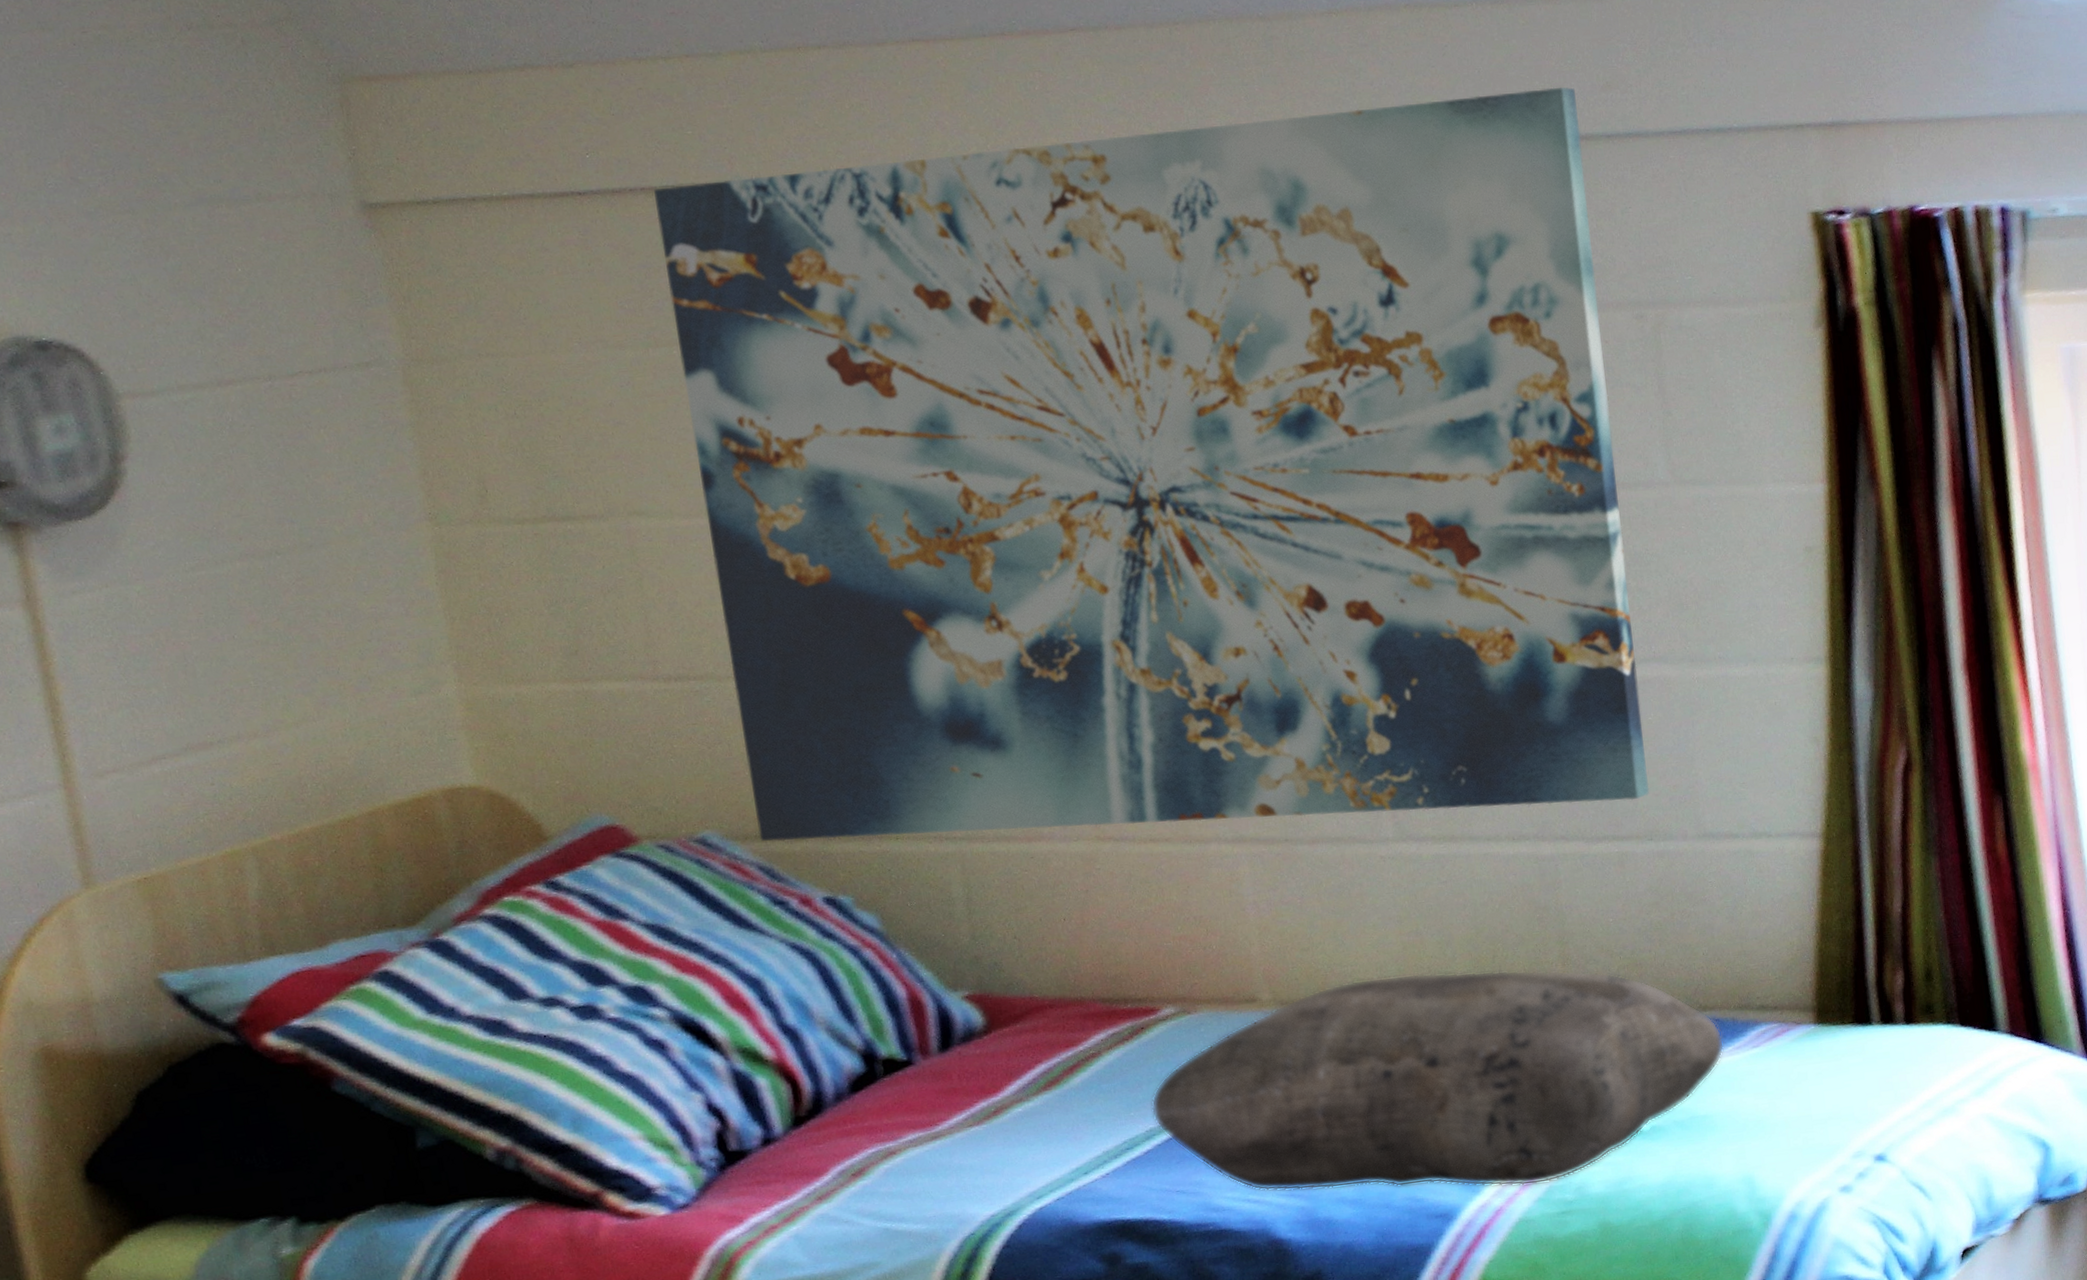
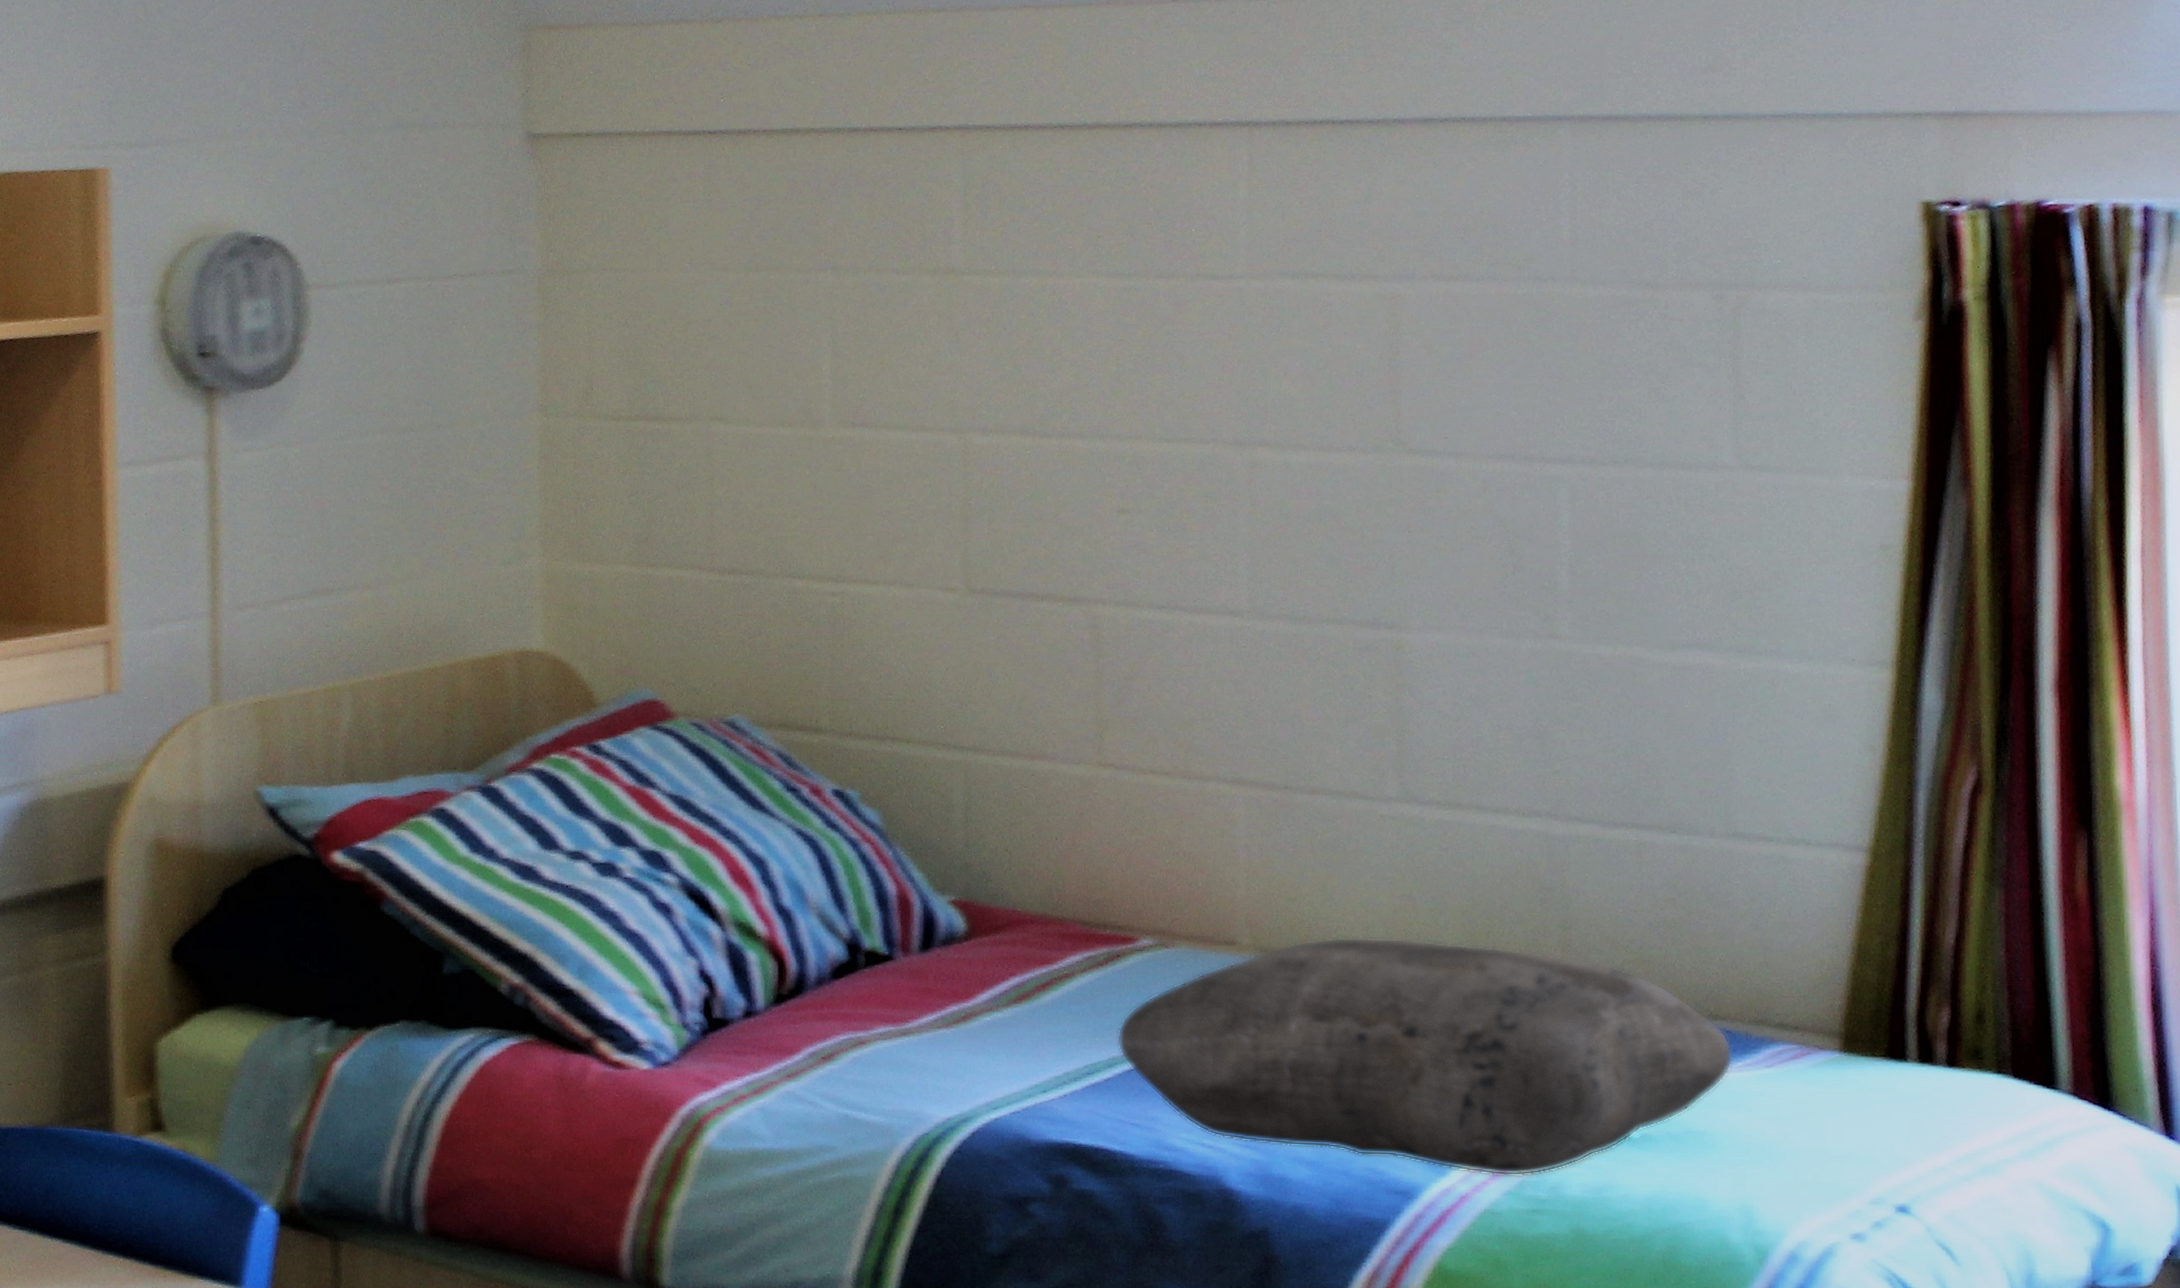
wall art: present [654,87,1650,842] -> none [773,67,1678,789]

